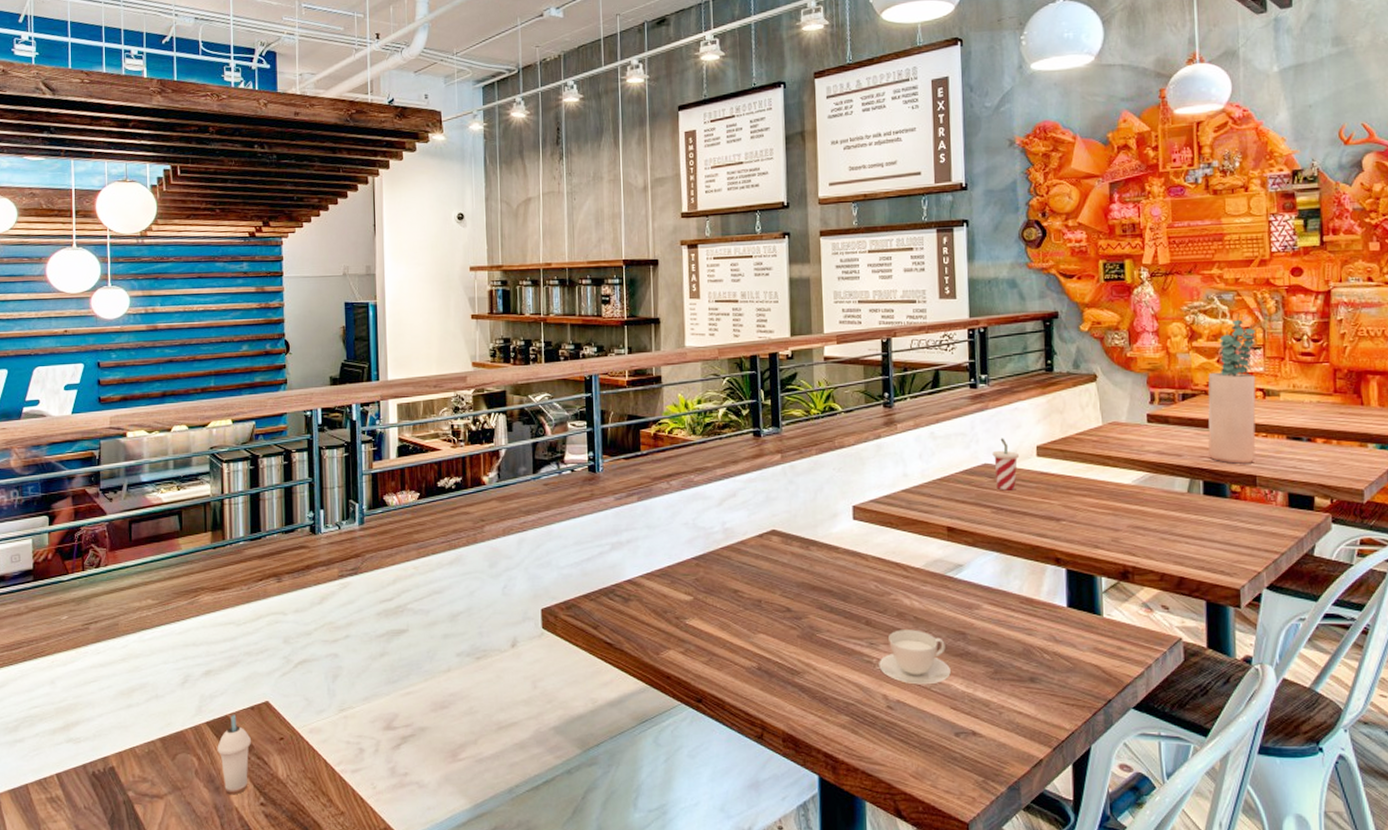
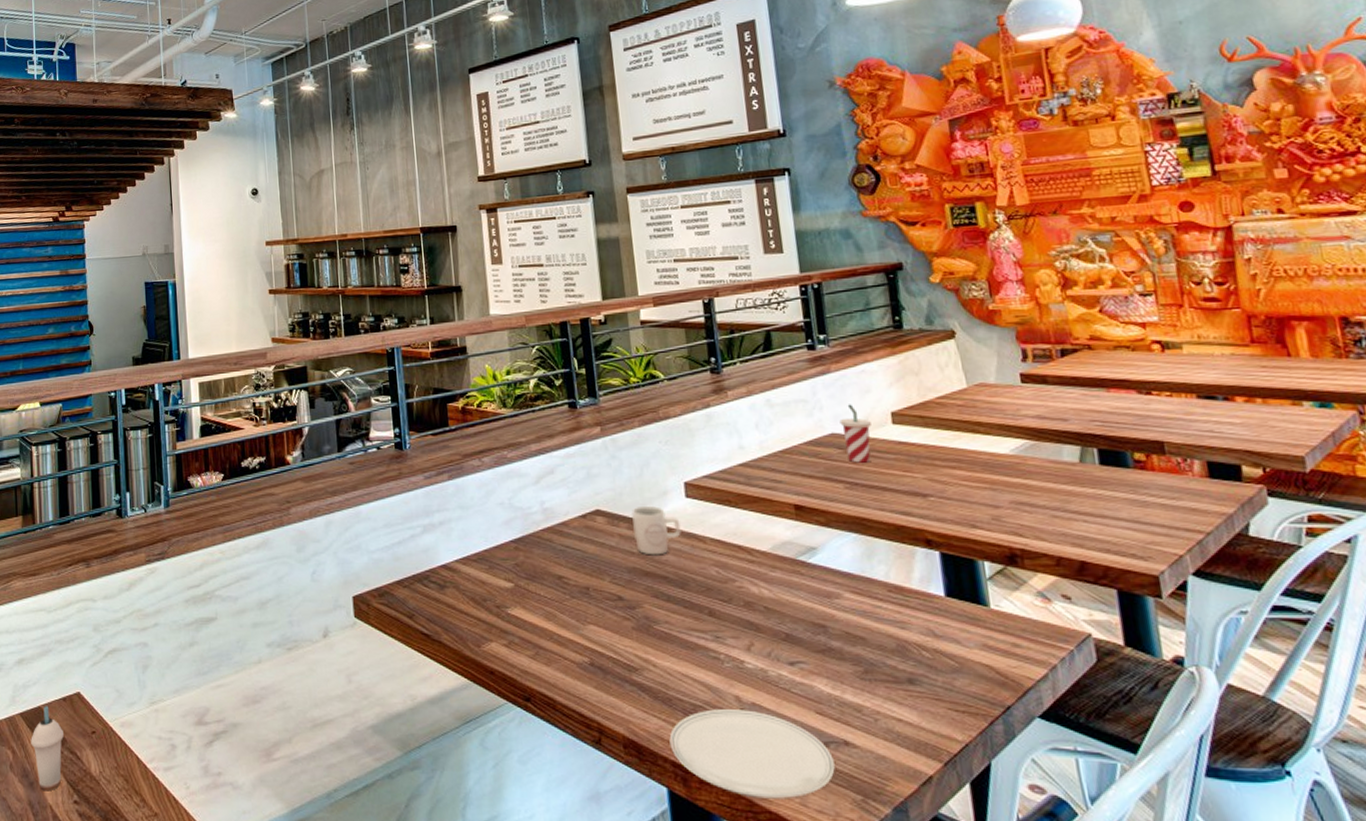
mug: none [804,526,847,572] -> present [632,505,681,556]
plate: none [823,706,963,782] -> present [669,709,835,800]
teacup: present [879,629,951,685] -> none [727,621,813,685]
vase: present [1208,312,1256,464] -> none [1089,255,1160,428]

